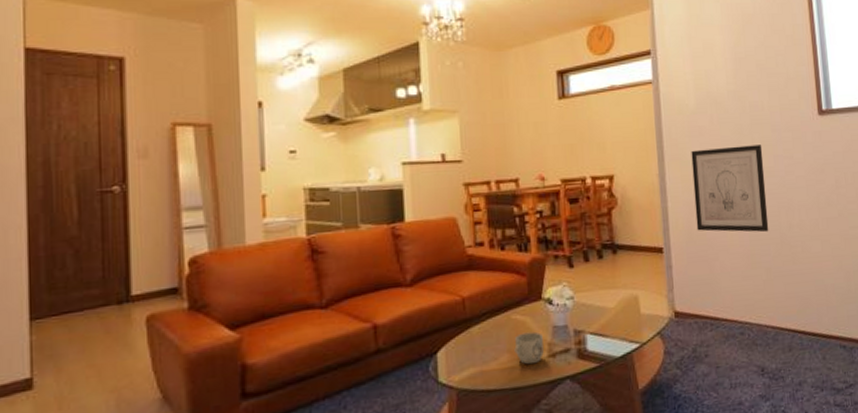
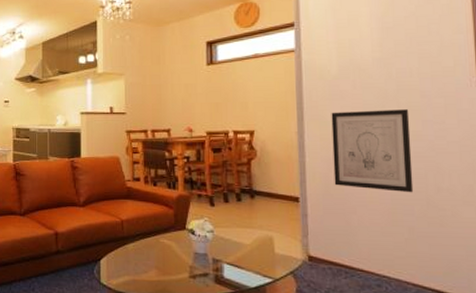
mug: present [514,331,544,365] -> none [161,254,186,281]

